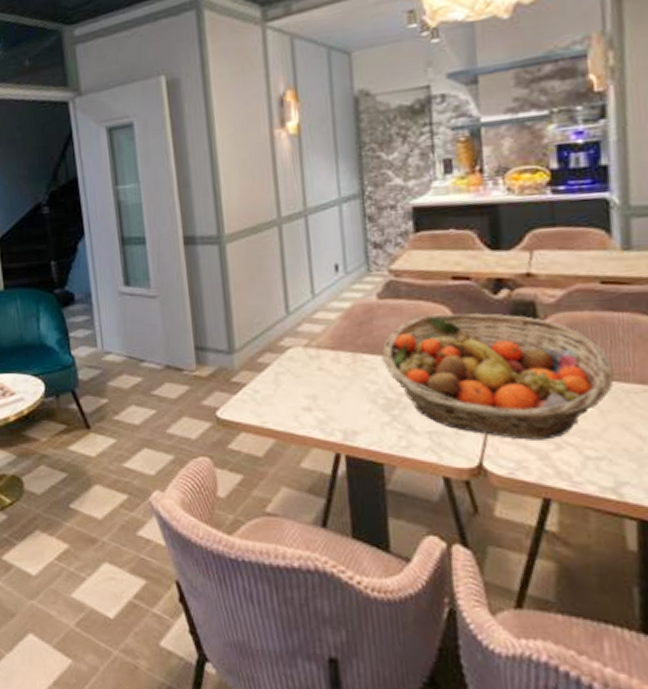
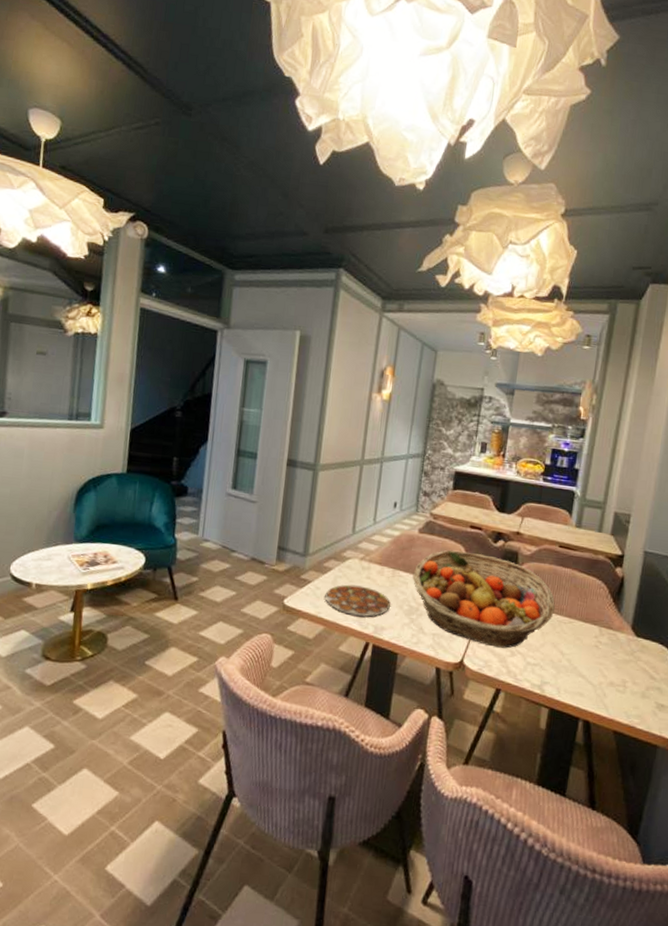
plate: none [267,381,359,420] -> present [325,584,391,617]

